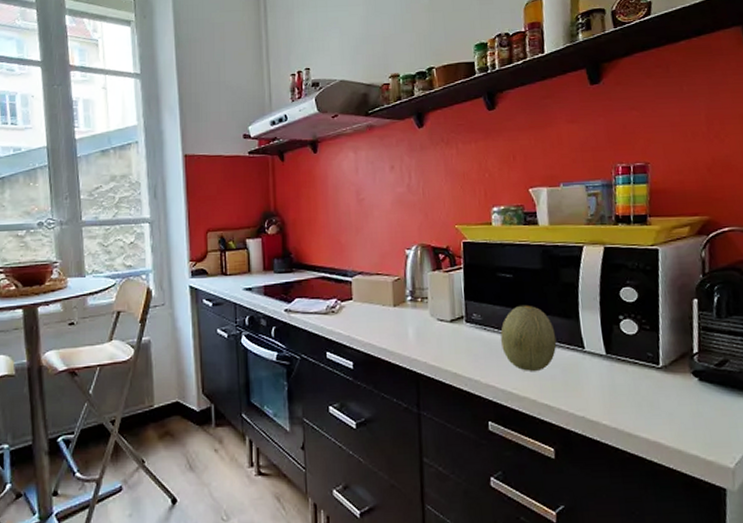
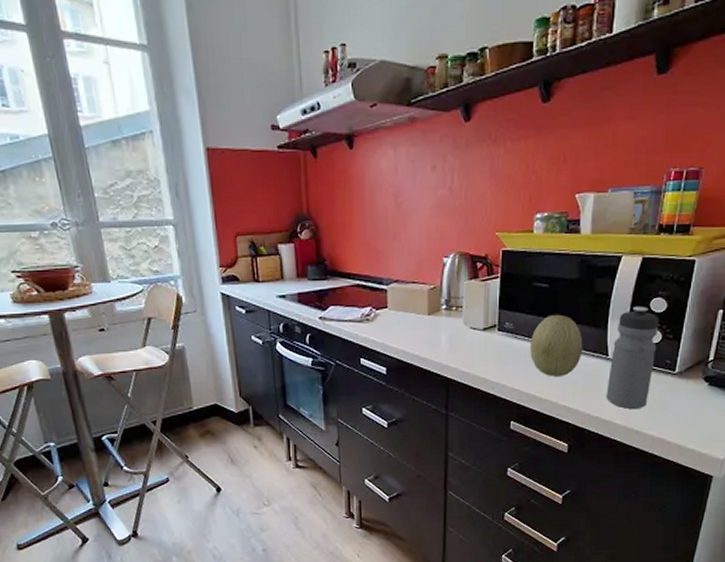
water bottle: none [587,295,635,409] -> present [606,306,659,410]

